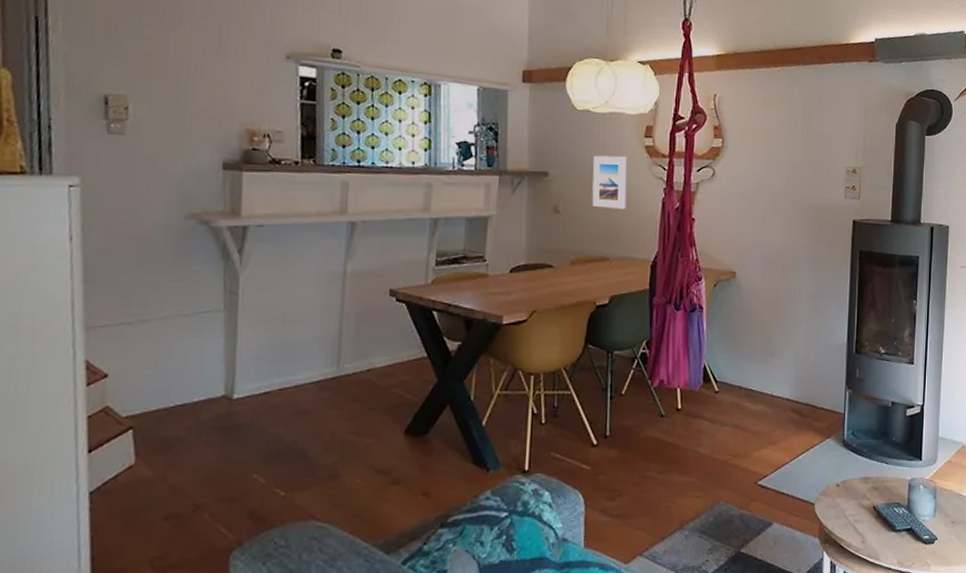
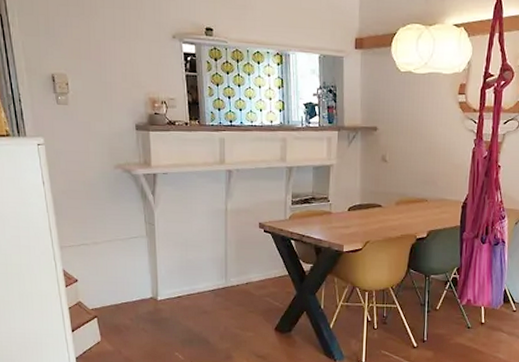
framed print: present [592,155,627,209] -> none [413,111,443,158]

